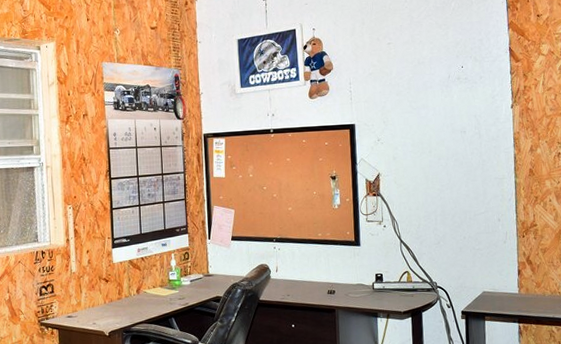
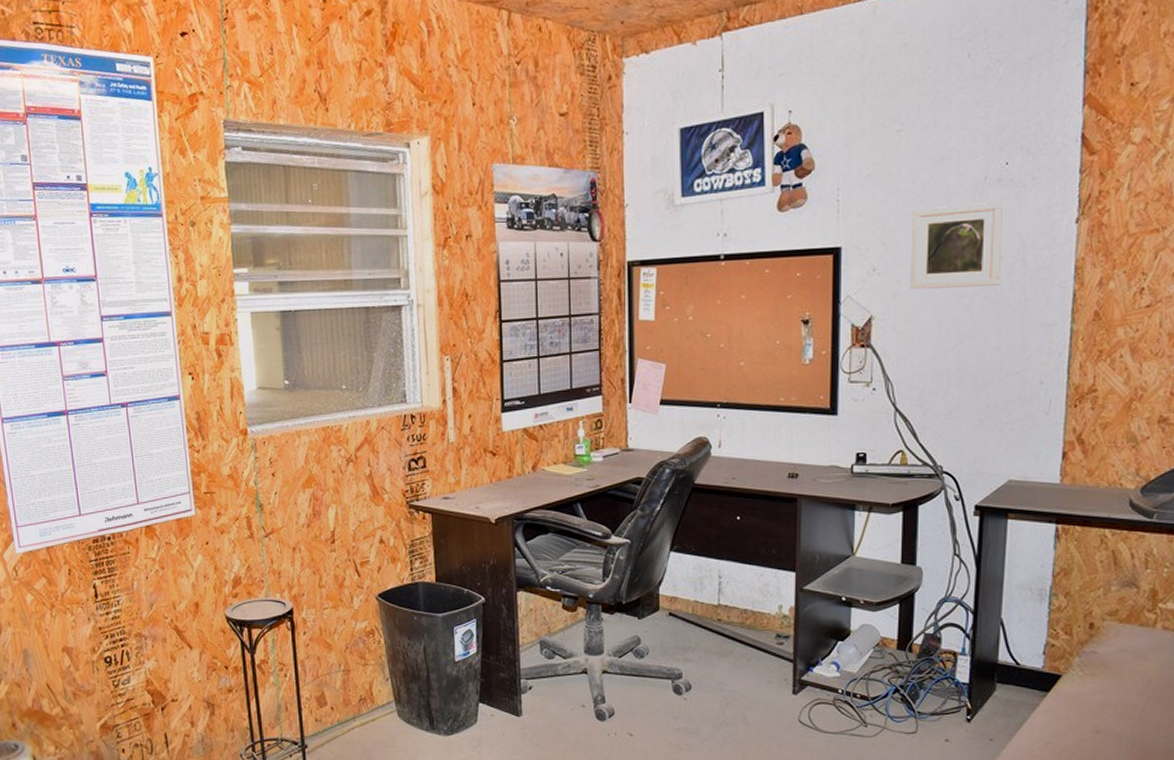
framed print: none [402,93,465,154] -> present [911,202,1004,290]

